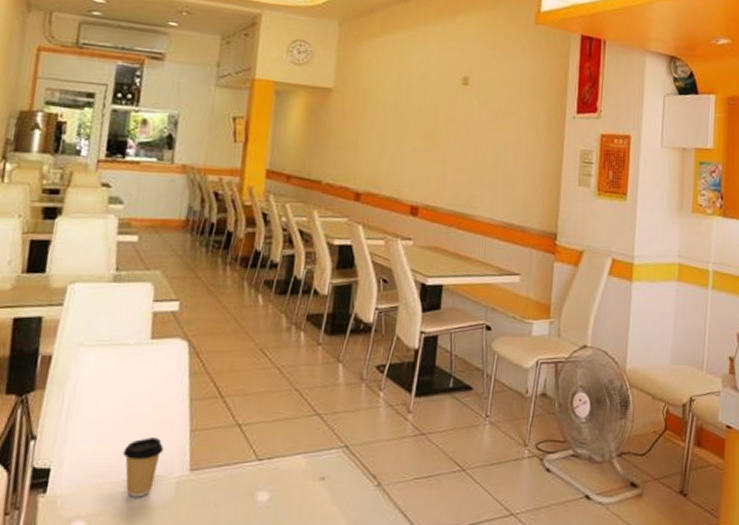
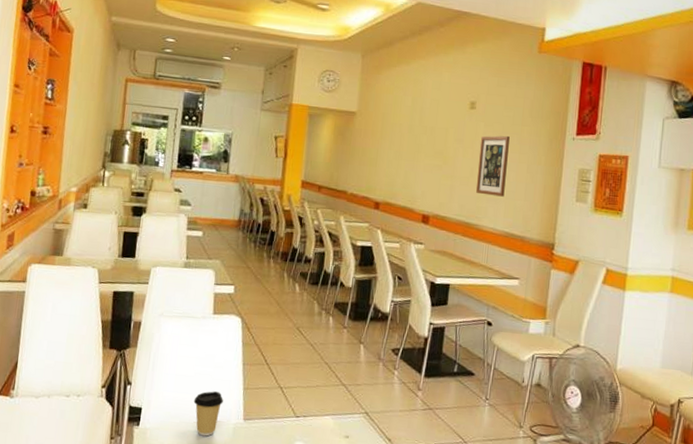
wall art: none [471,114,506,183] -> present [476,135,510,197]

